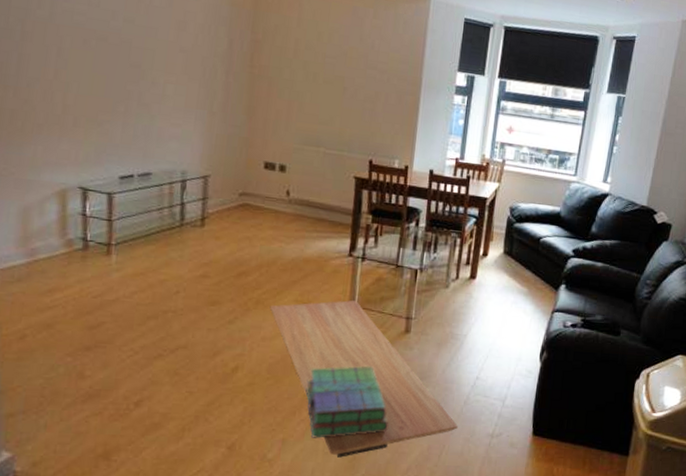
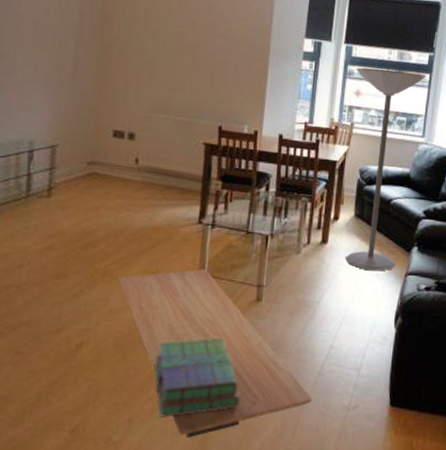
floor lamp: none [492,103,581,308] -> present [344,67,426,272]

